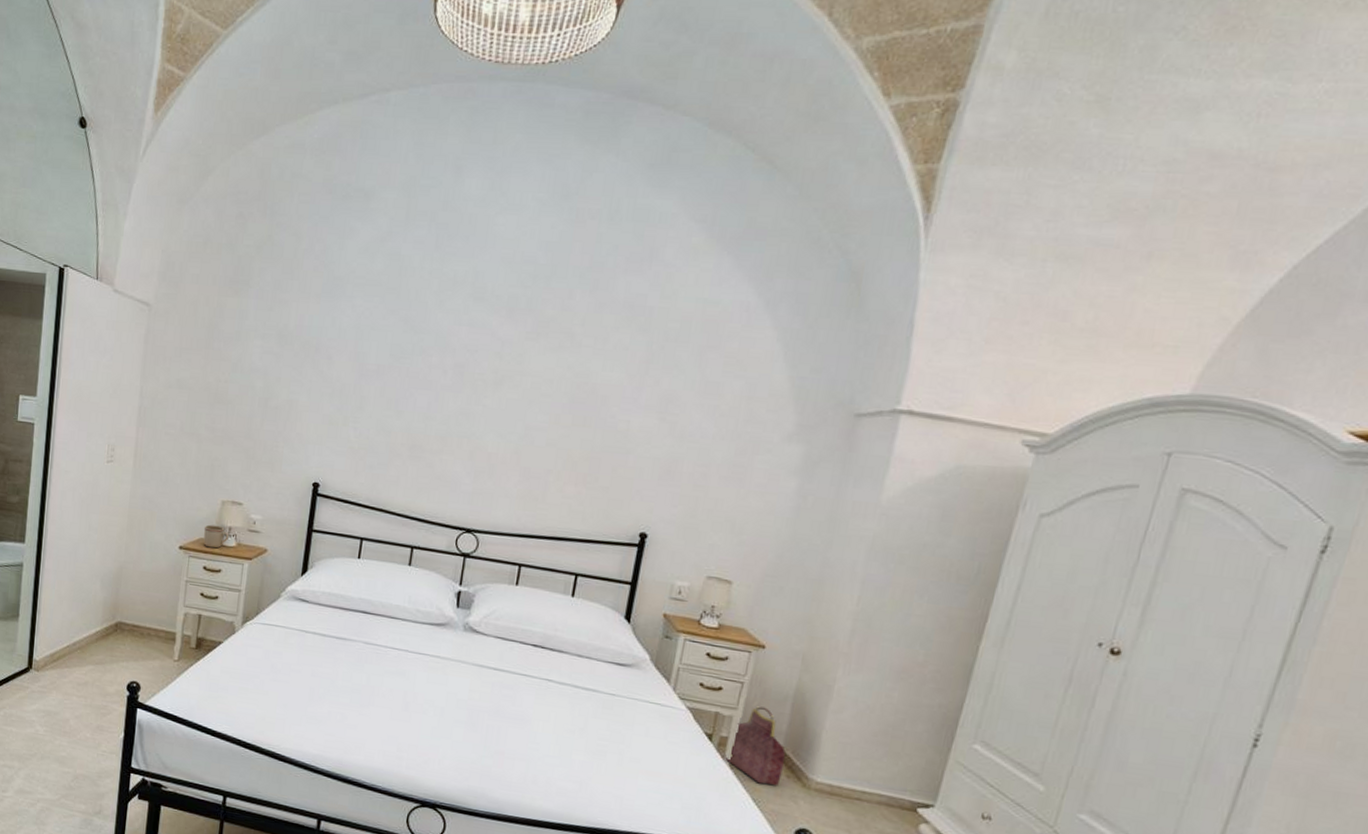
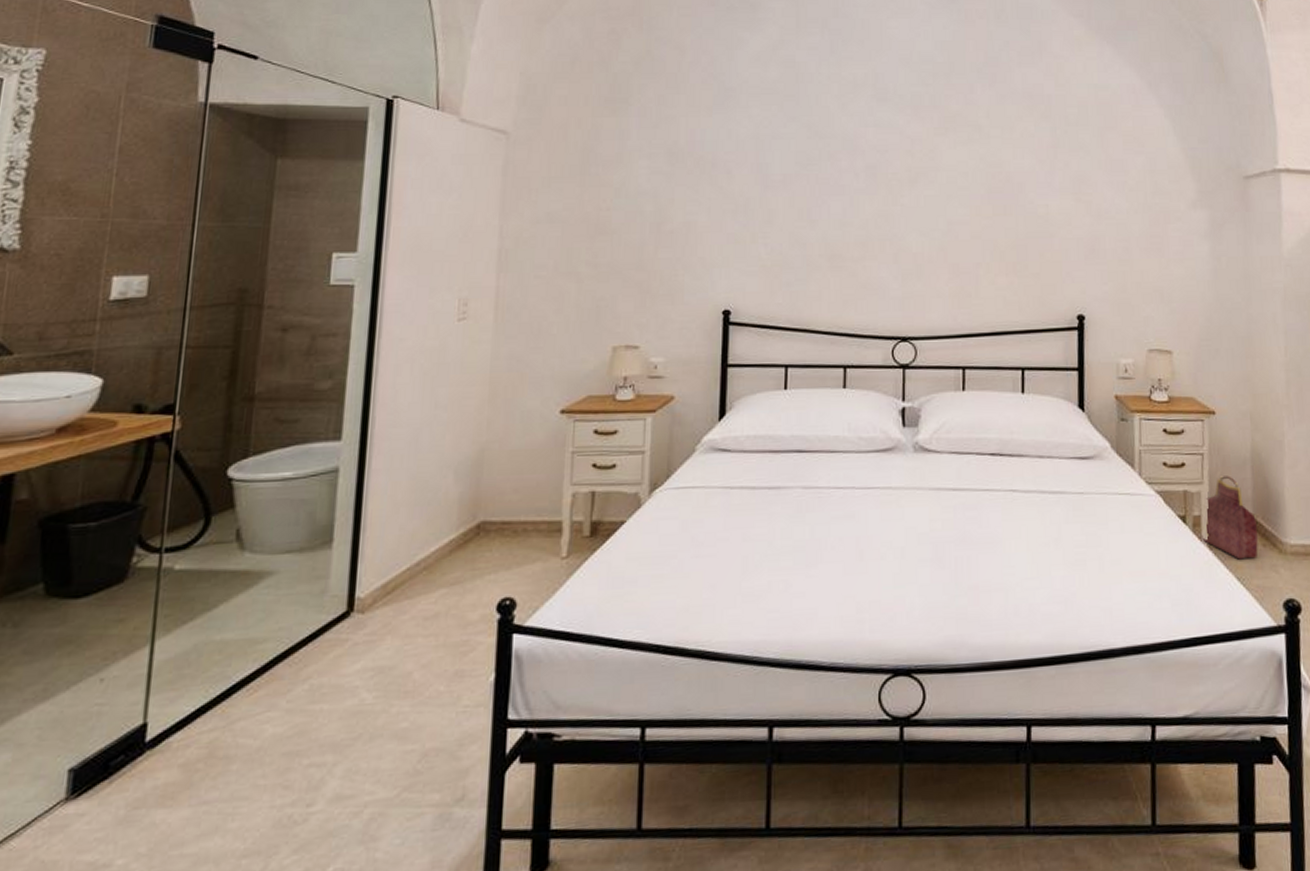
mug: present [203,524,229,549] -> none [591,377,625,406]

